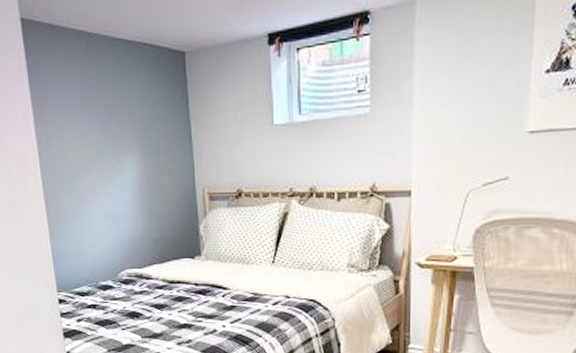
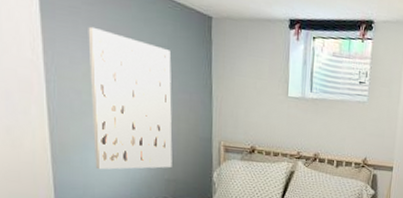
wall art: none [70,89,158,236] -> present [88,26,173,170]

